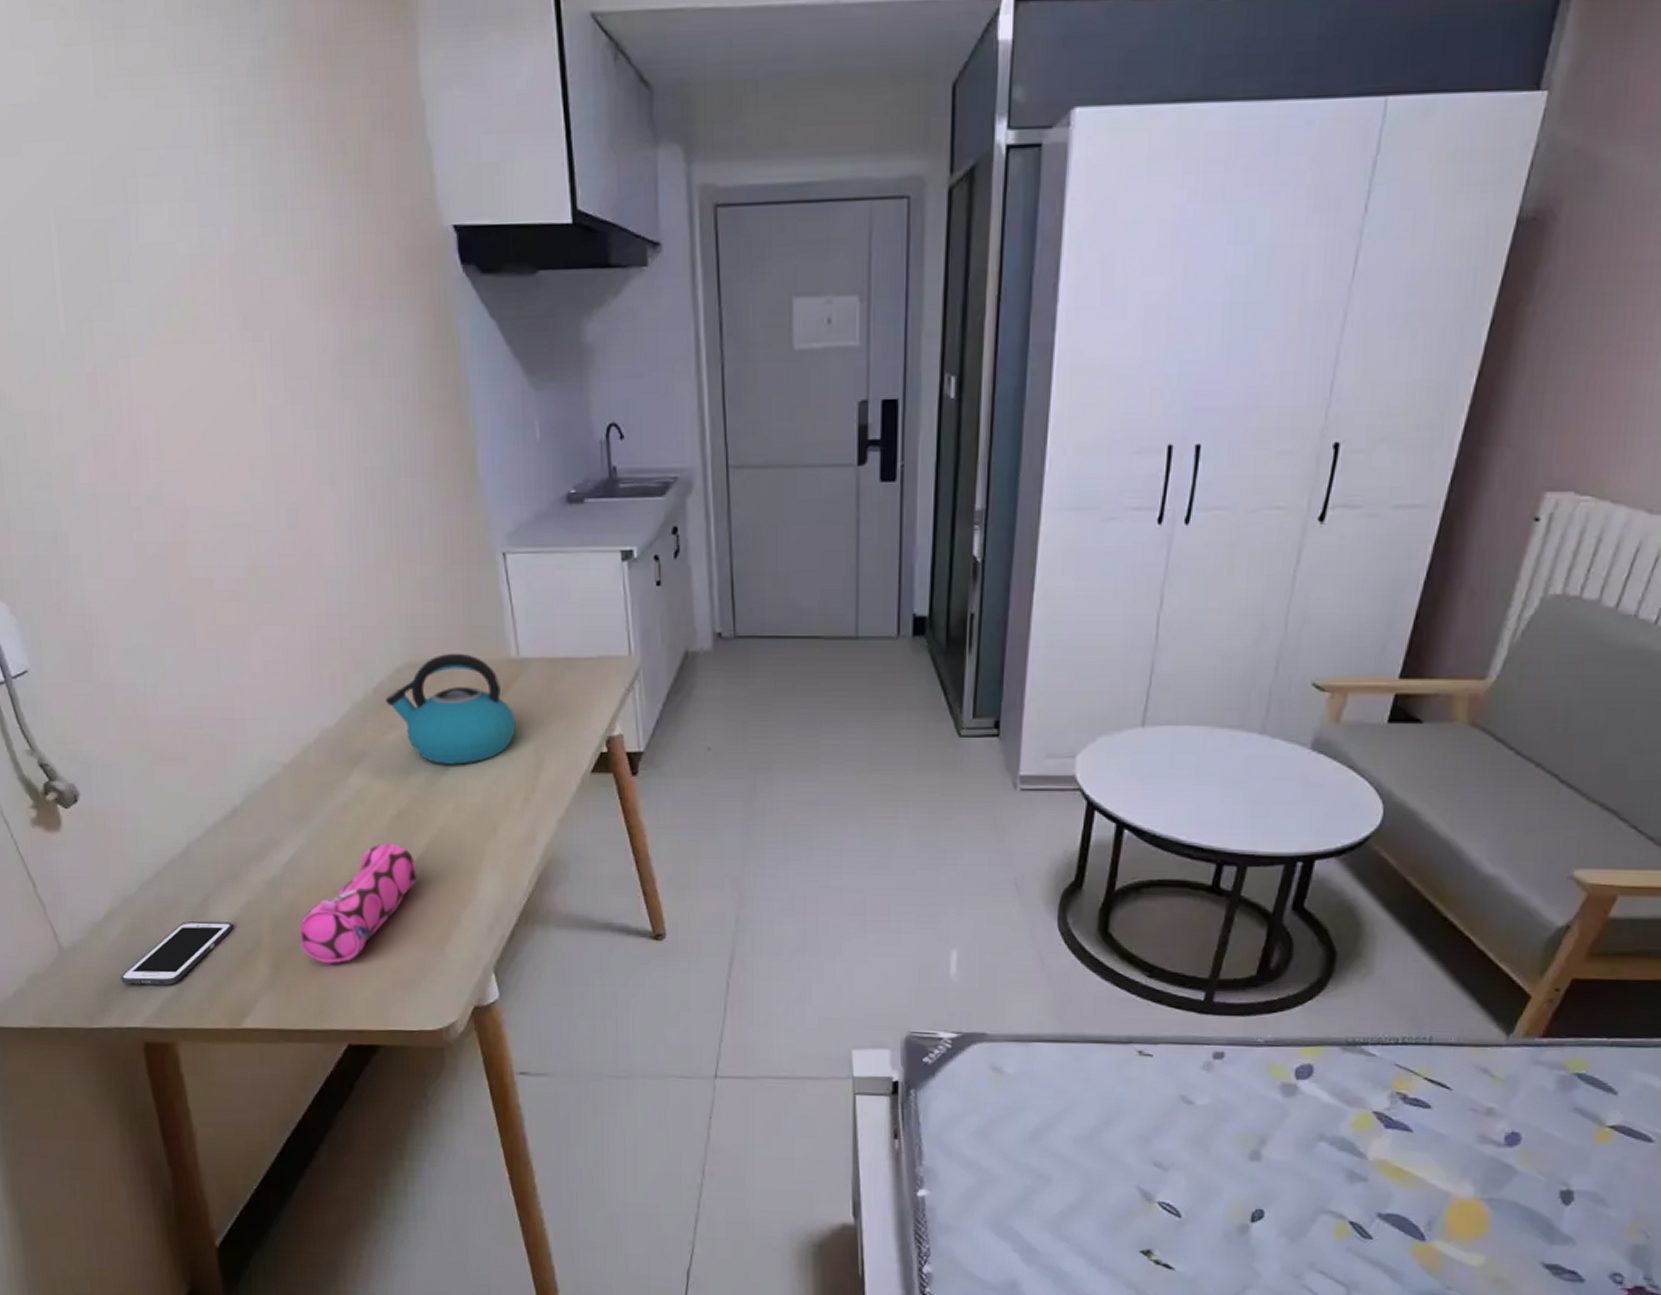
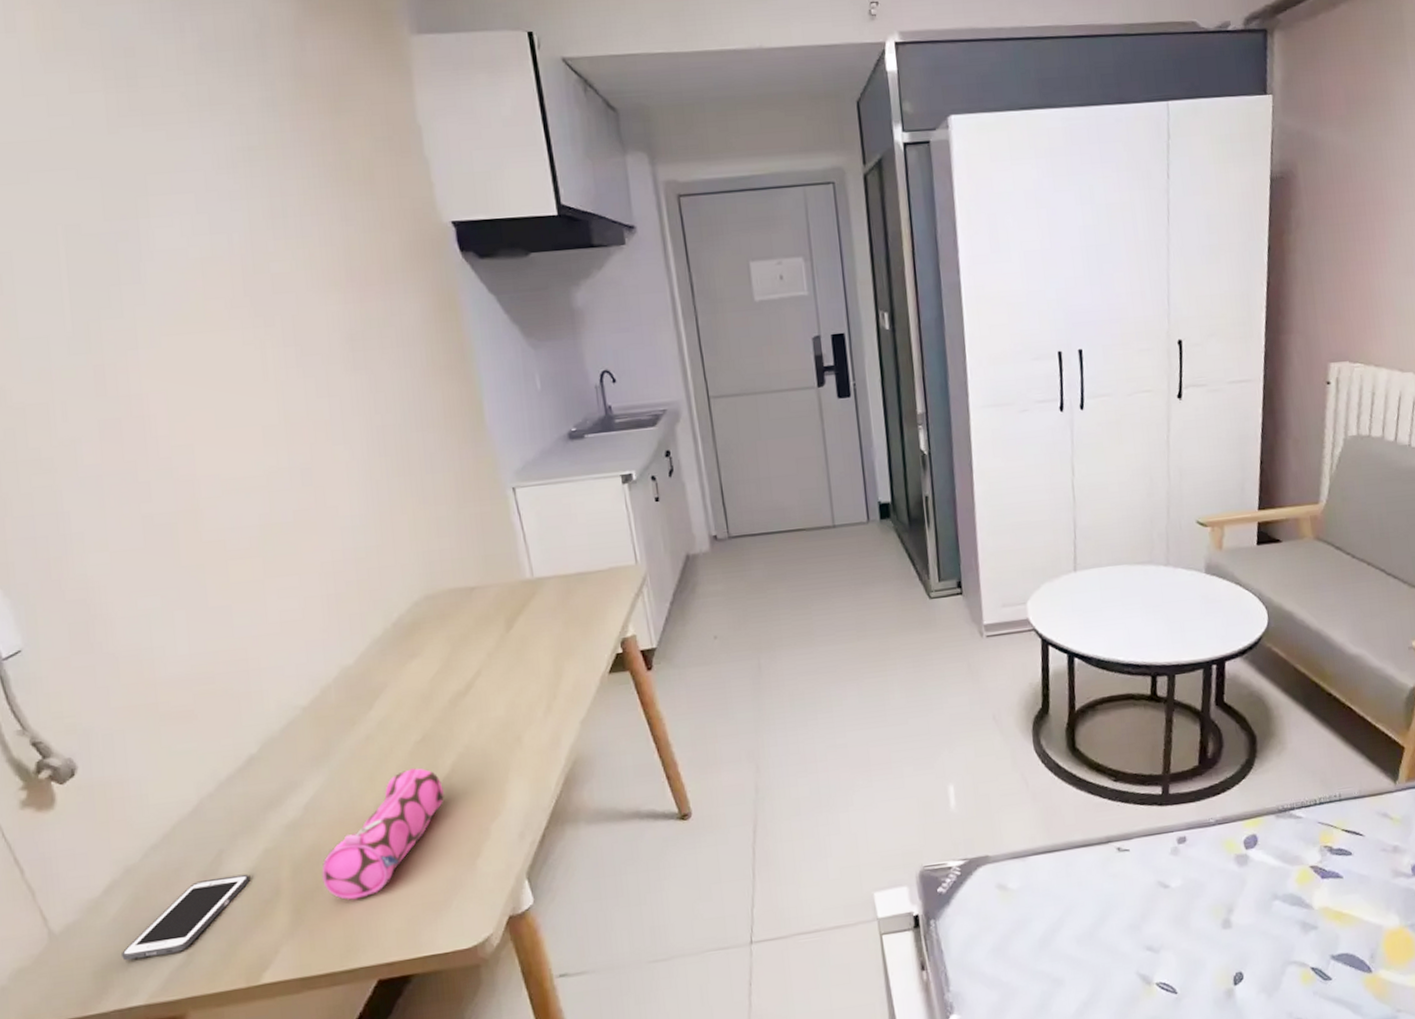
kettle: present [386,653,516,765] -> none [405,580,535,685]

